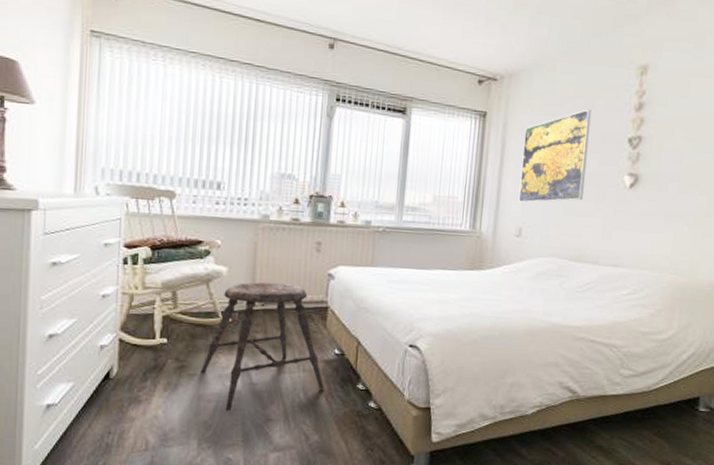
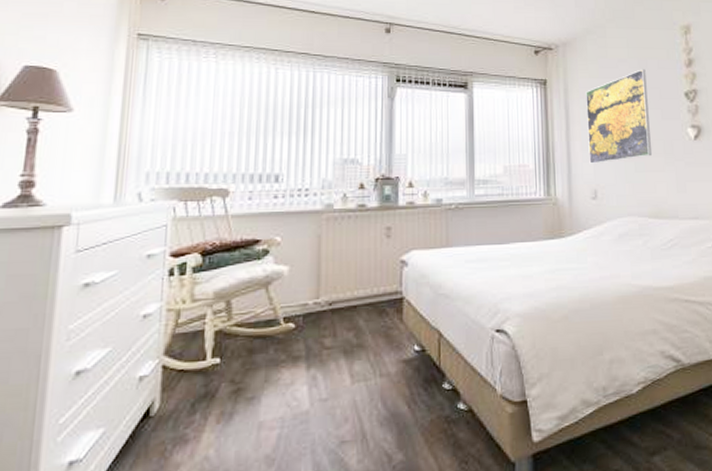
stool: present [201,281,324,411] -> none [261,276,406,439]

